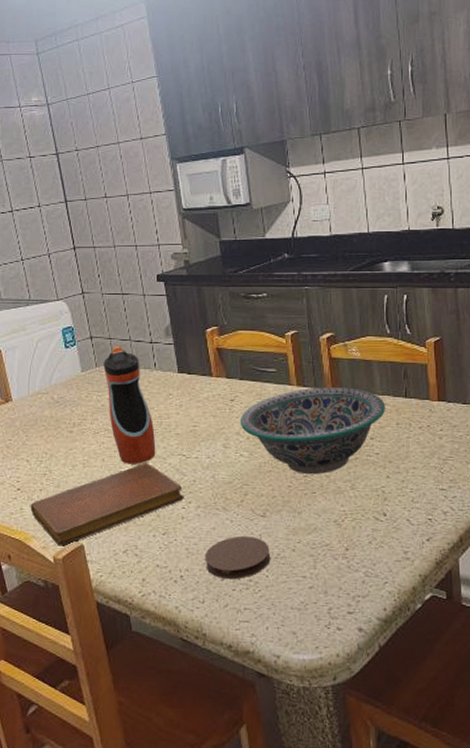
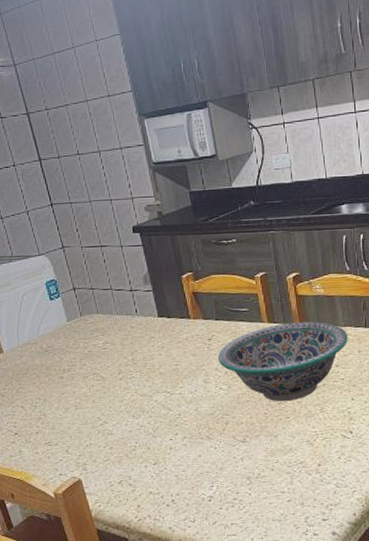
notebook: present [30,463,184,546] -> none [28,401,171,483]
water bottle: present [103,346,156,464] -> none [87,295,143,404]
coaster: present [205,535,271,580] -> none [193,460,253,500]

